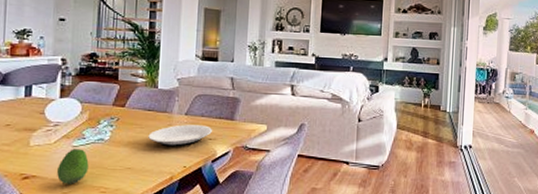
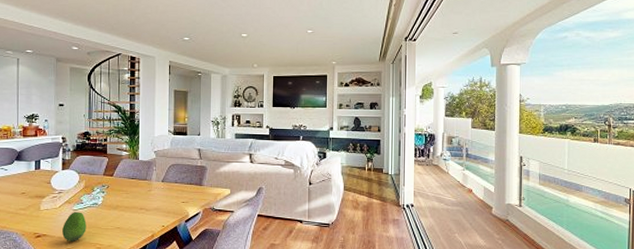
plate: present [148,124,212,147] -> none [133,190,184,210]

